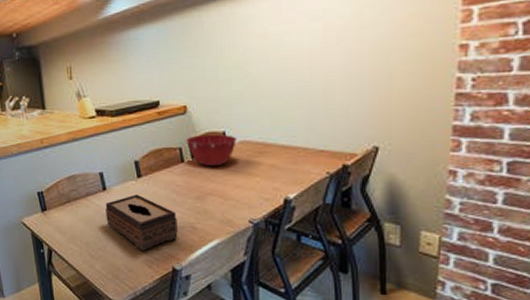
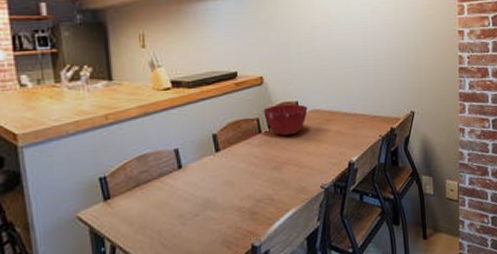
tissue box: present [105,194,178,251] -> none [181,169,257,231]

